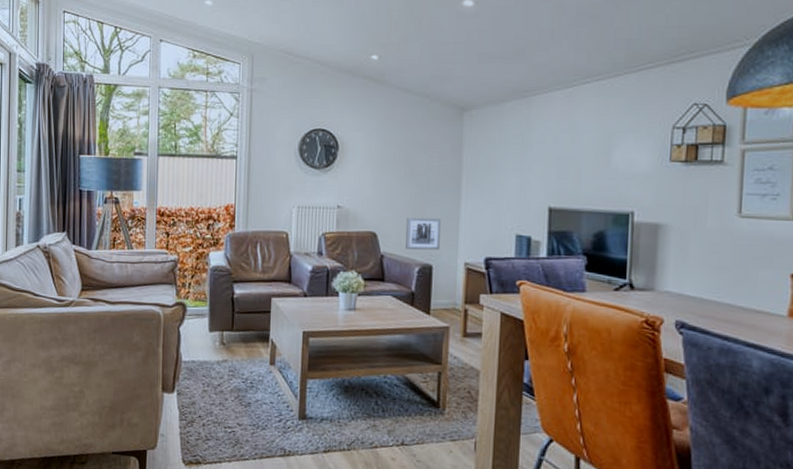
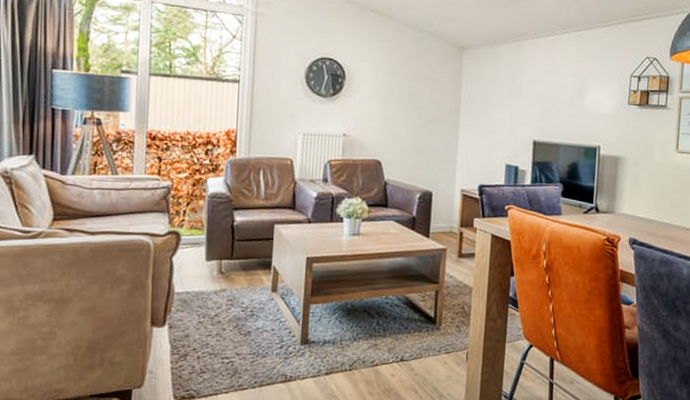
wall art: present [406,217,441,250] -> none [408,147,441,178]

